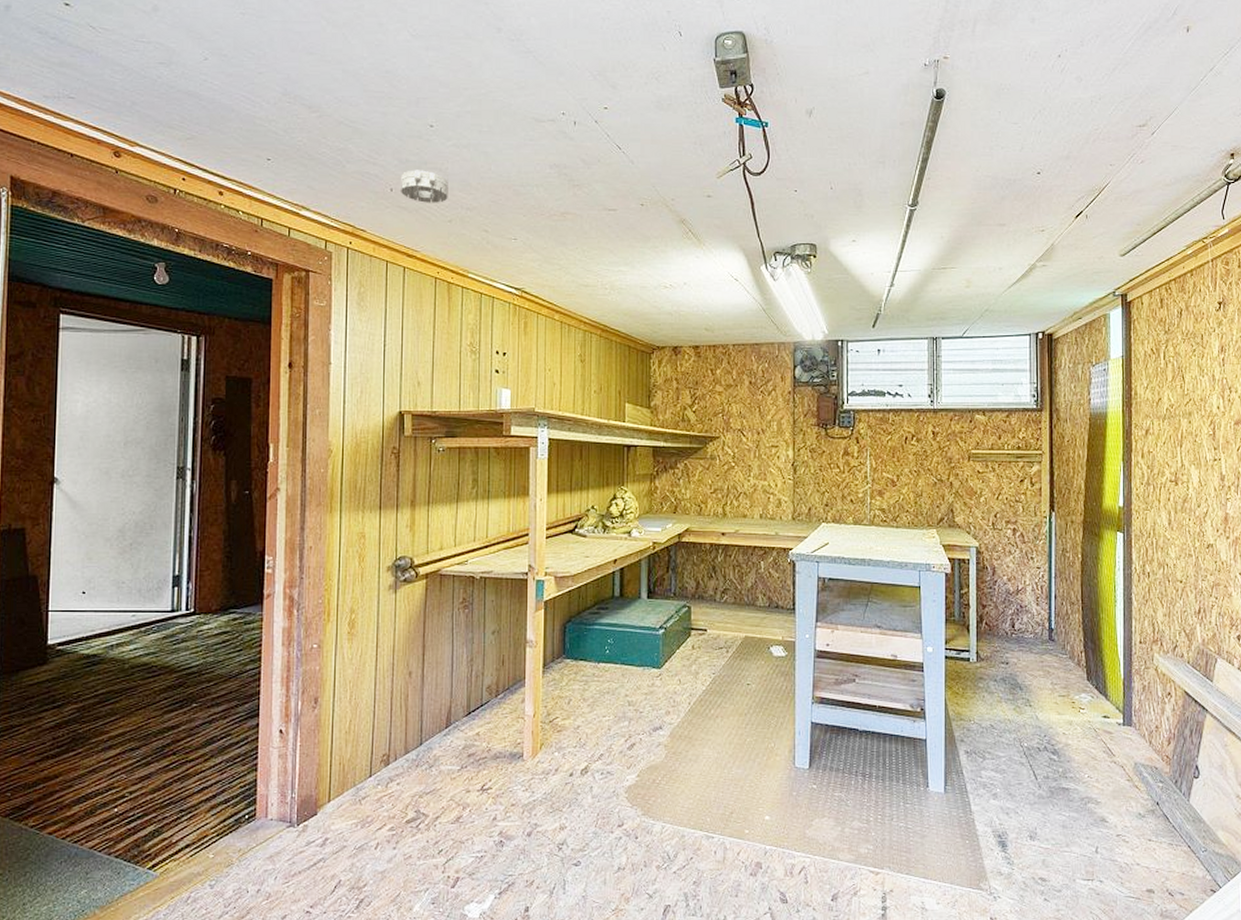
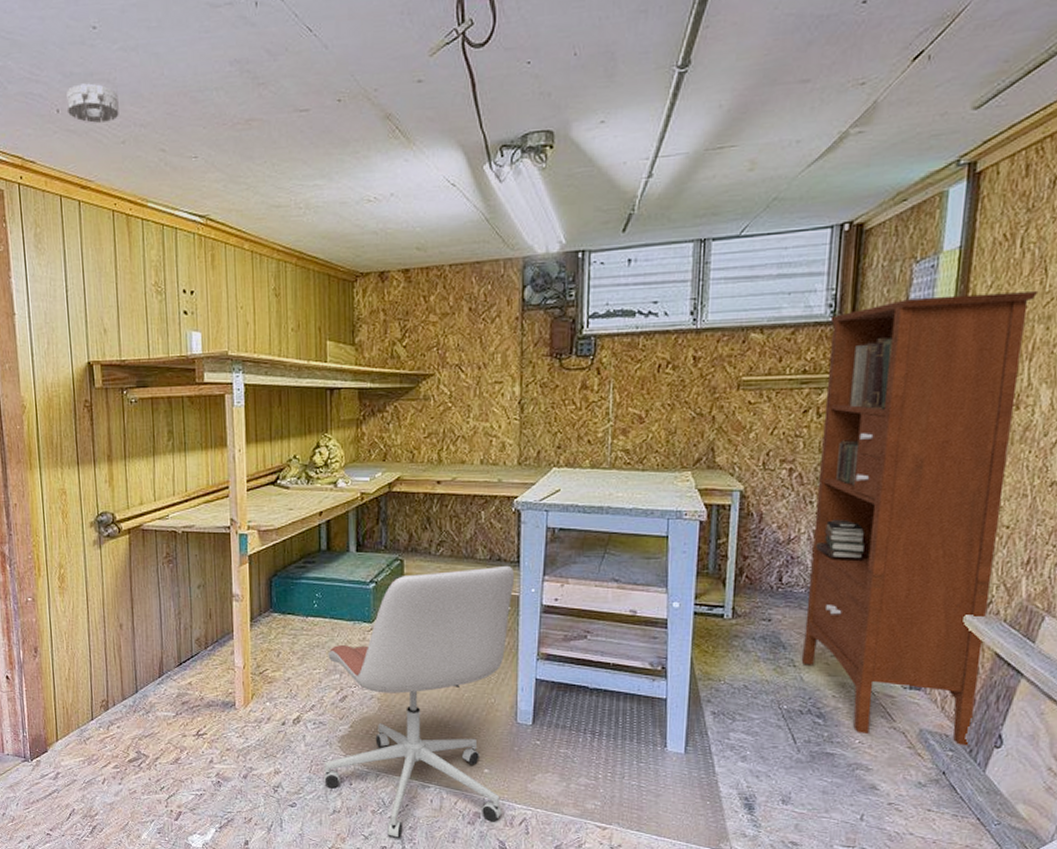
office chair: none [610,612,791,896] -> present [324,565,515,839]
bookcase: none [1034,393,1180,778] -> present [801,291,1039,746]

